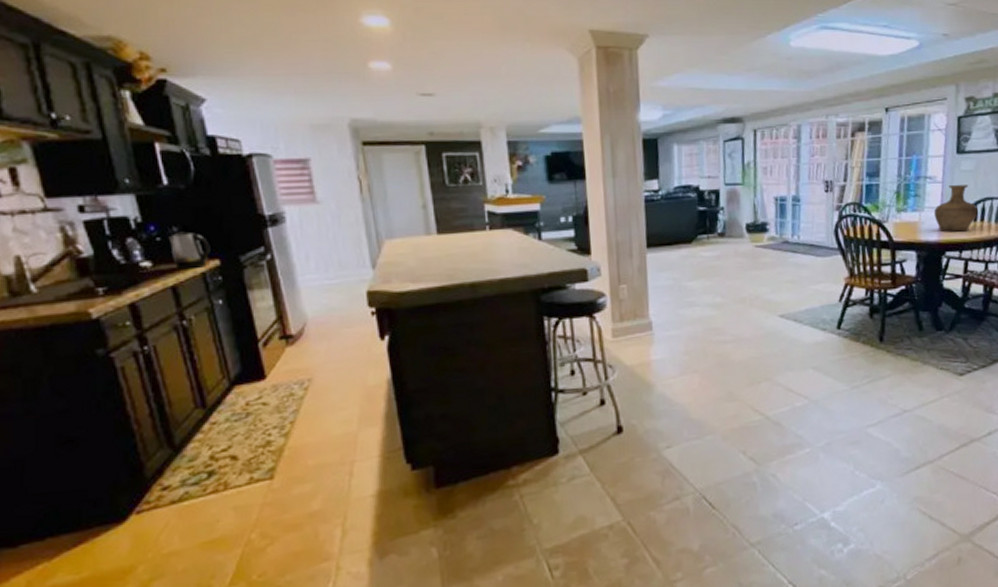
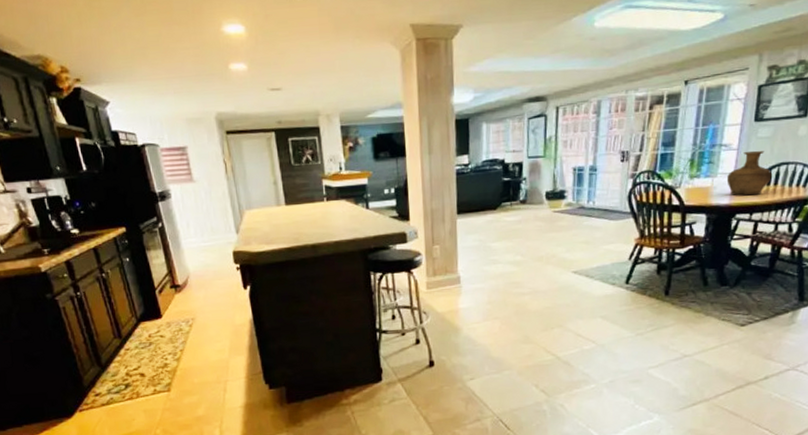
kettle: present [168,231,211,270] -> none [89,206,119,236]

